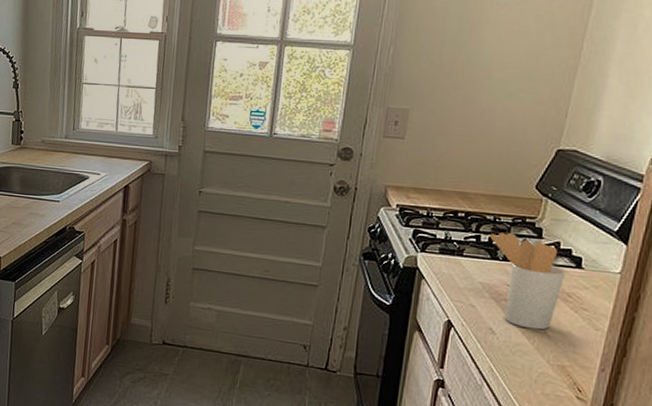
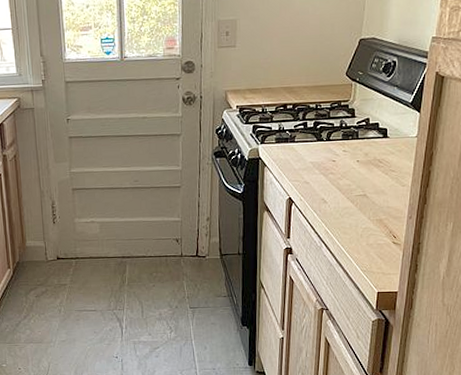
utensil holder: present [490,232,566,330] -> none [314,116,376,194]

